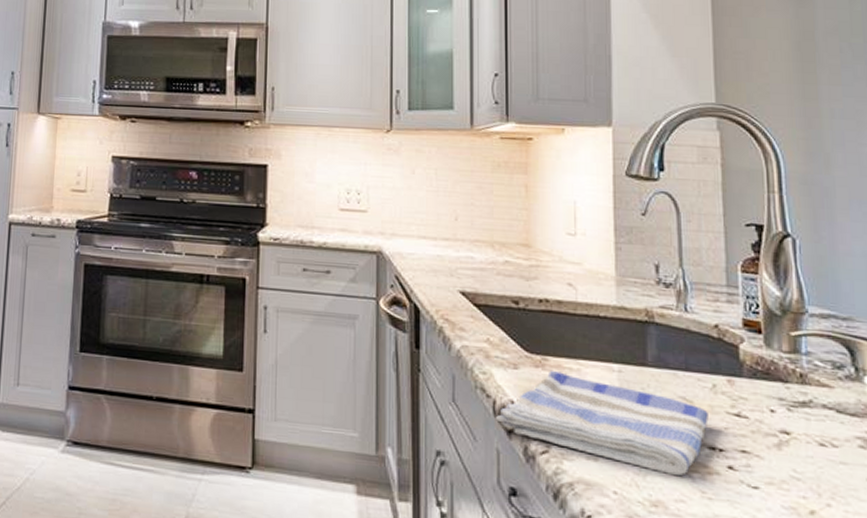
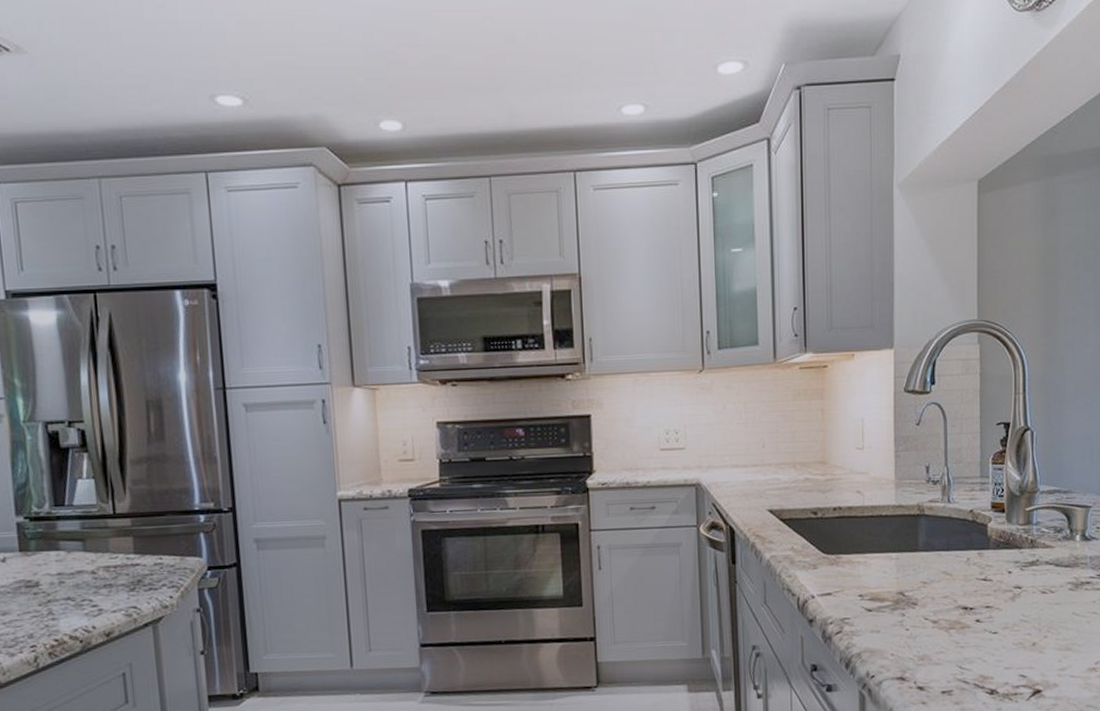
dish towel: present [496,370,708,476] -> none [800,565,963,634]

